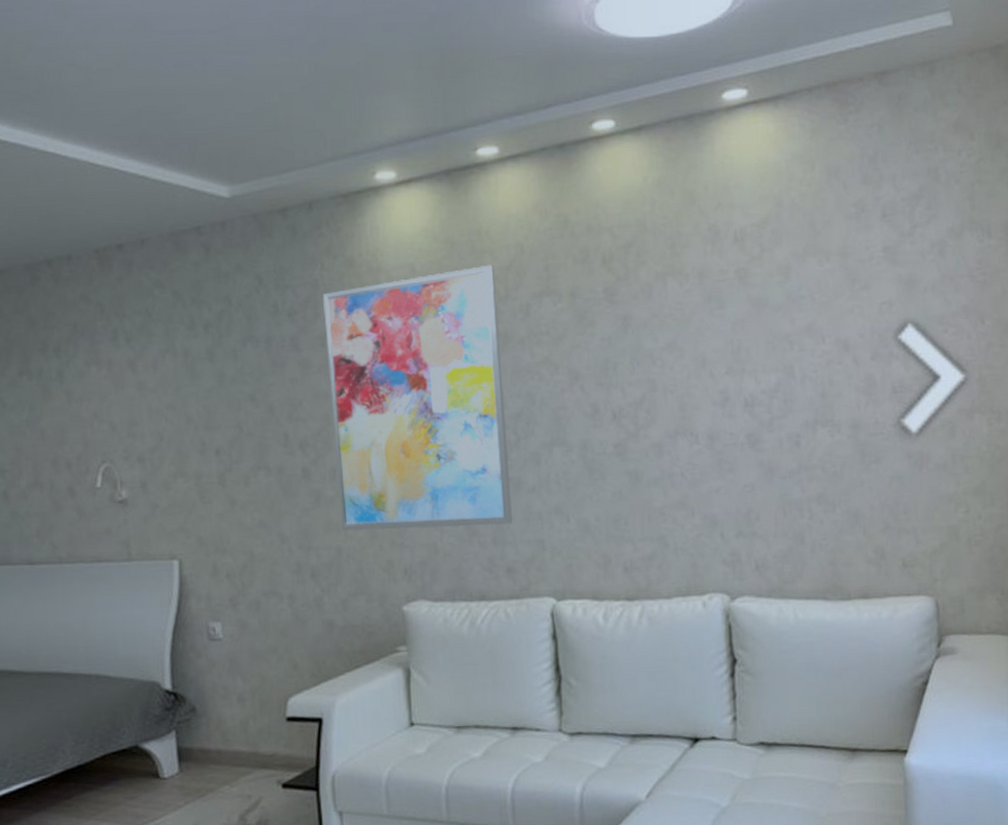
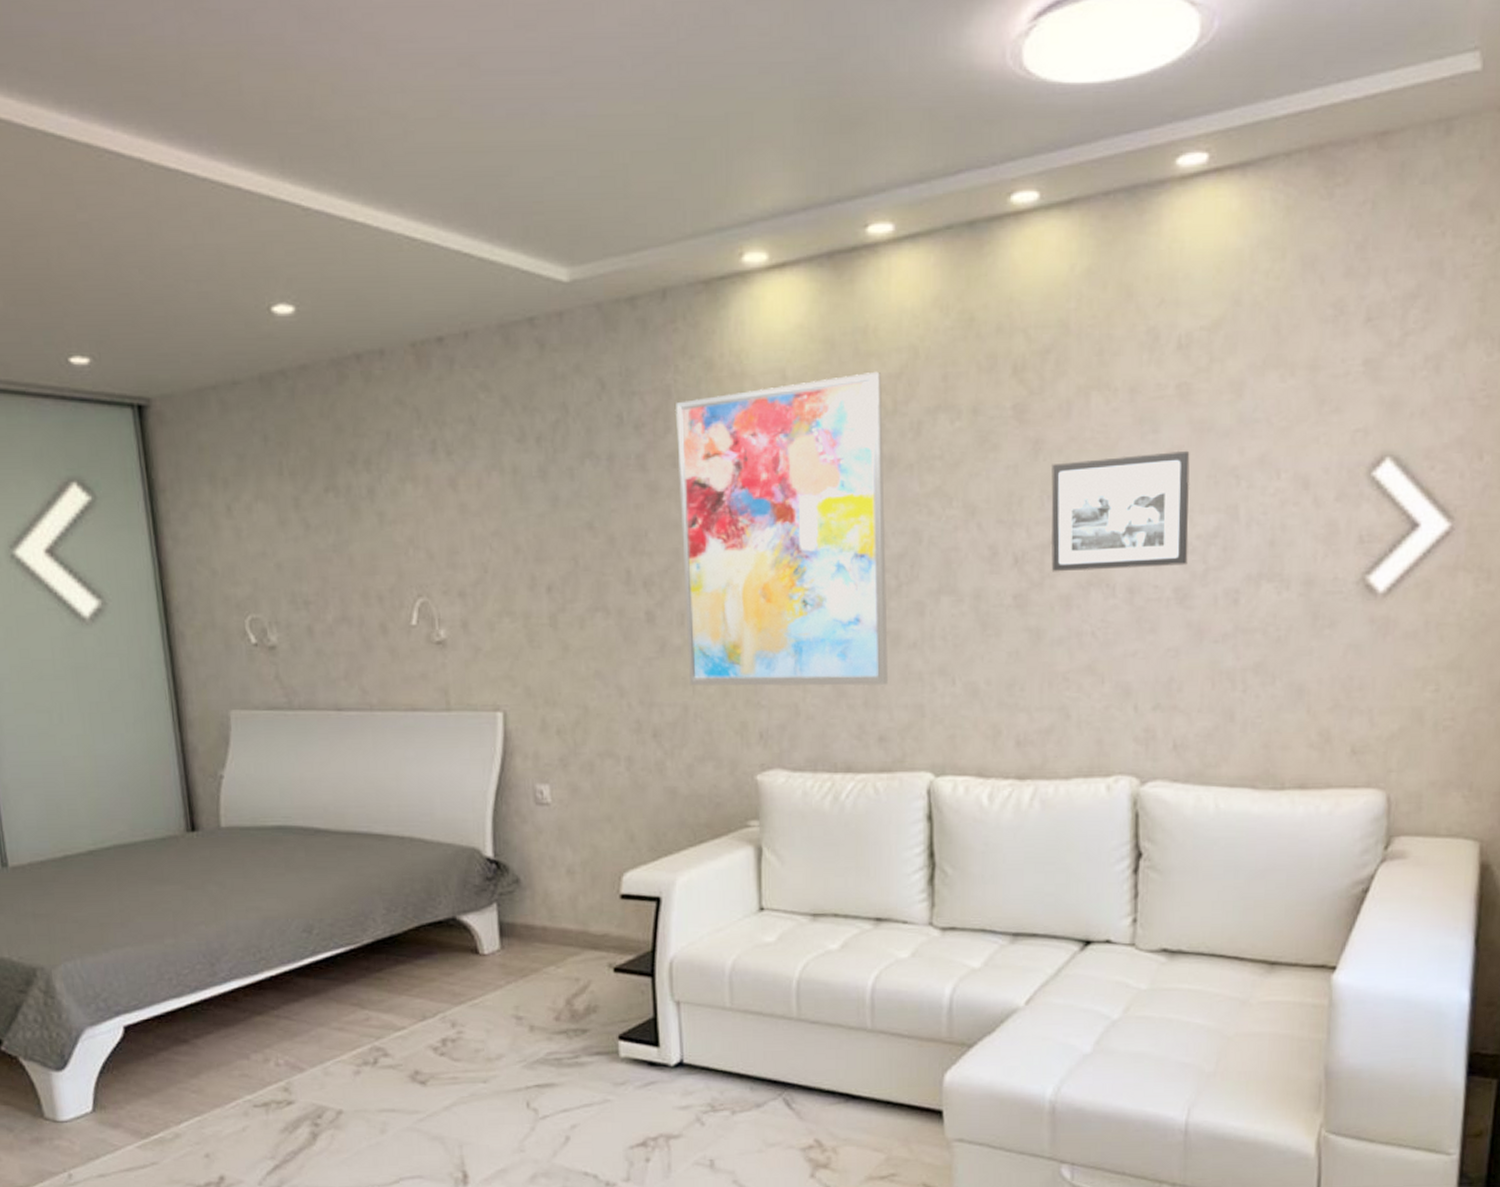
picture frame: none [639,322,756,425] -> present [1050,450,1190,572]

